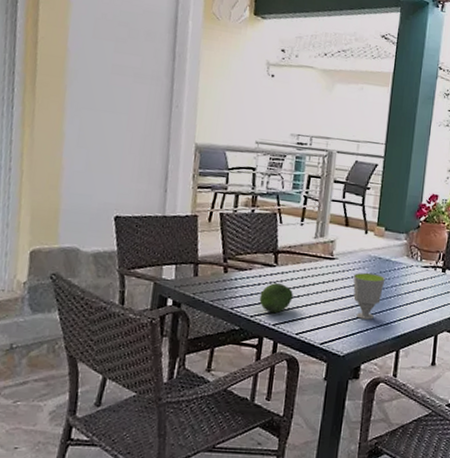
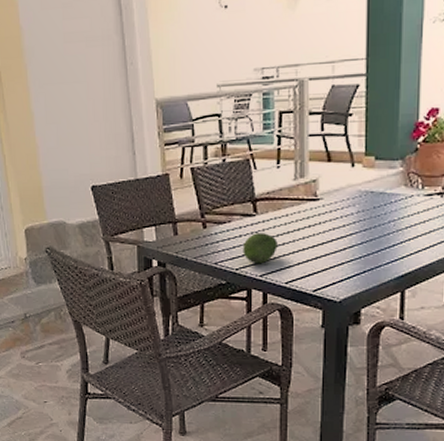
cup: present [353,272,386,320] -> none [342,209,381,261]

